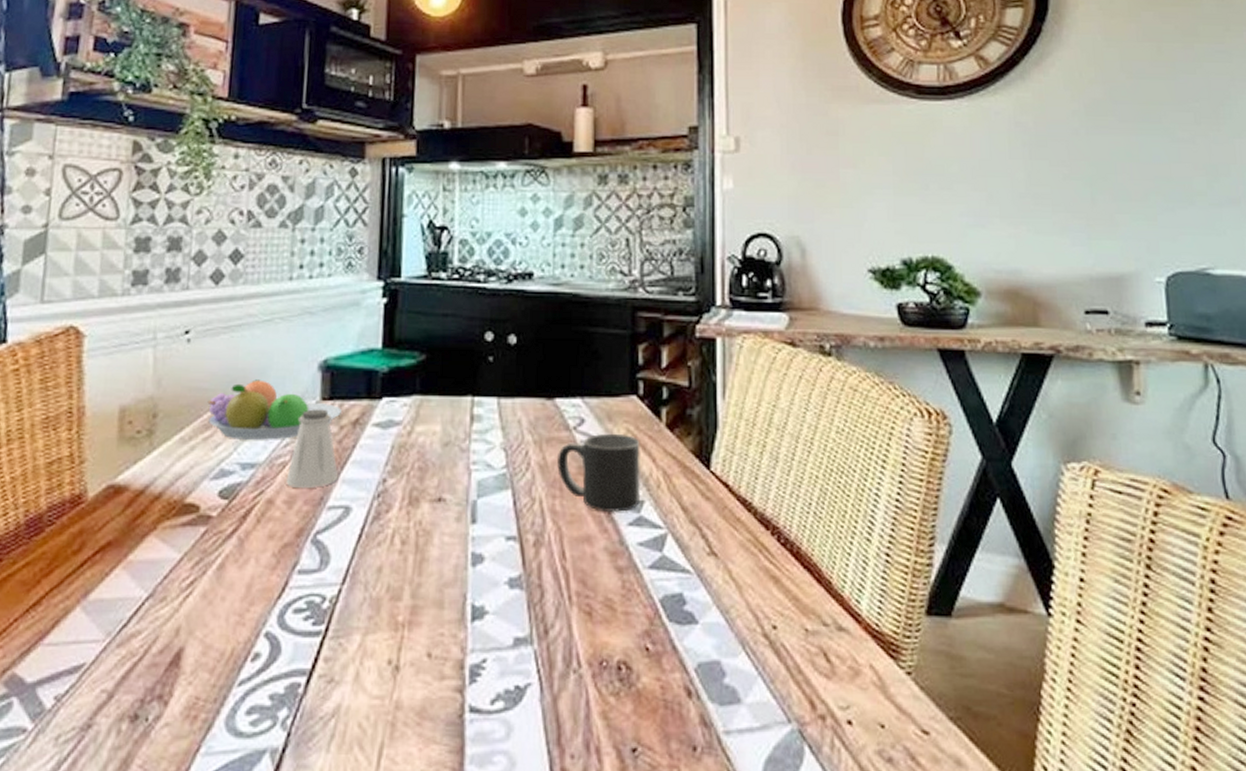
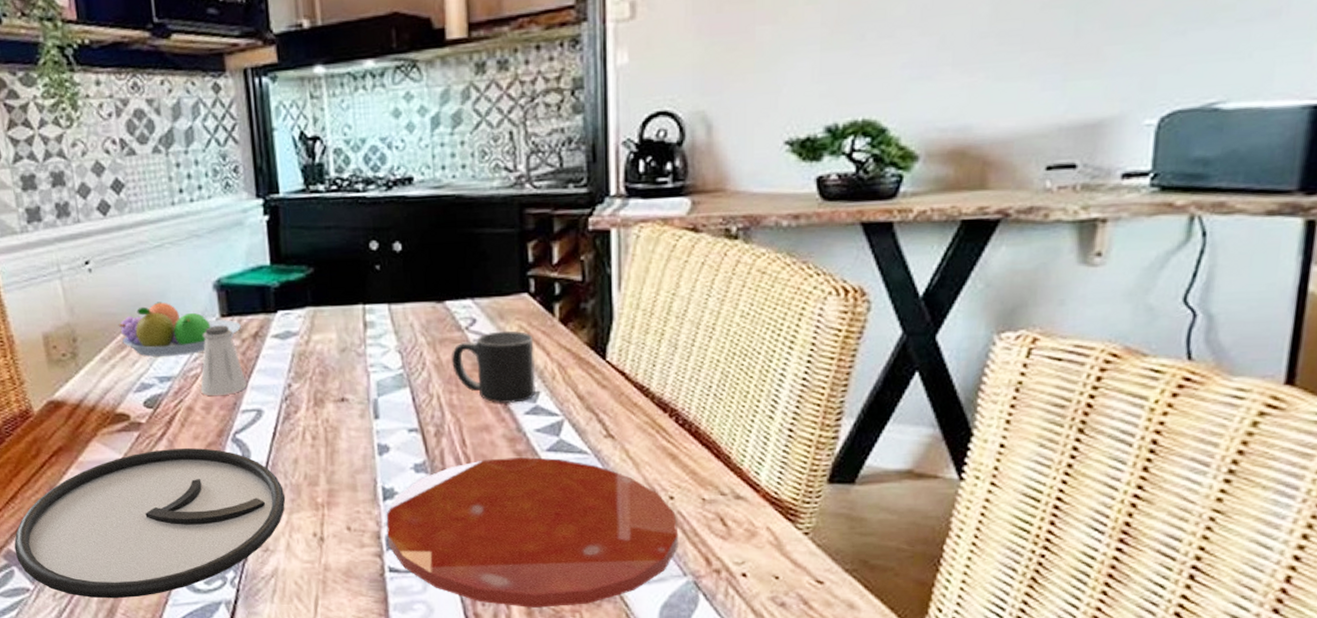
plate: none [20,549,362,744] -> present [14,448,286,599]
plate: none [471,574,782,762] -> present [386,457,679,608]

